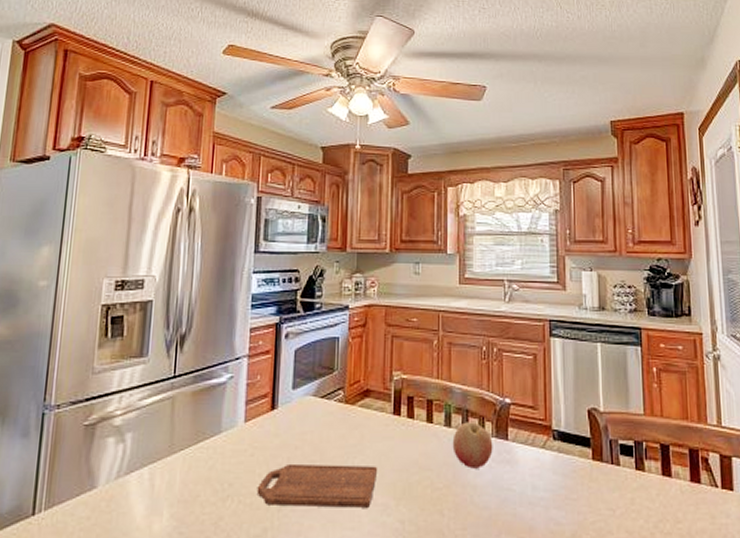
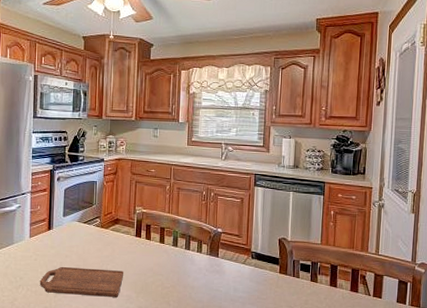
fruit: present [452,422,493,469] -> none [178,244,208,276]

